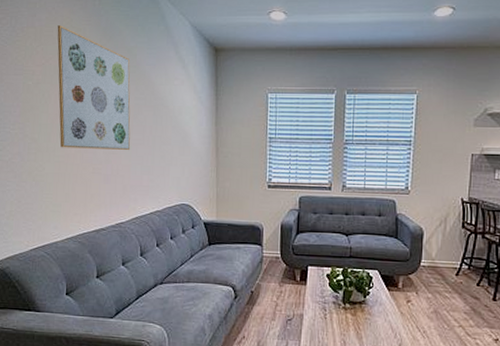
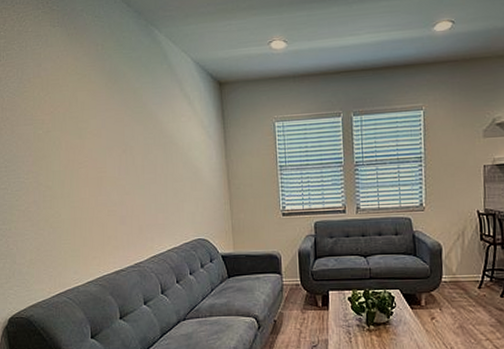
wall art: present [57,25,131,150] -> none [63,73,144,193]

